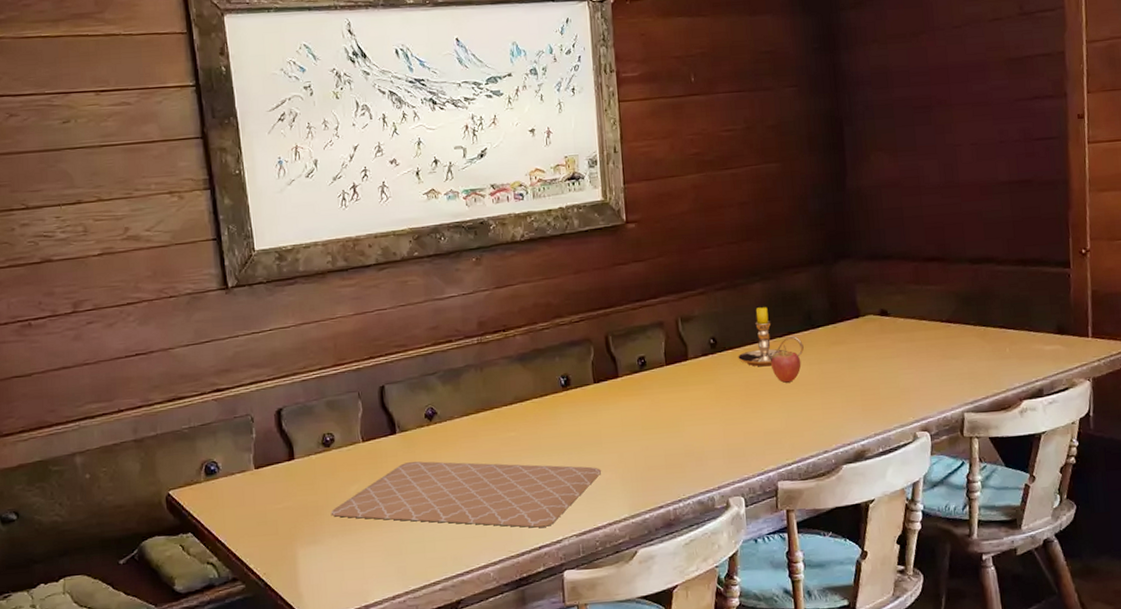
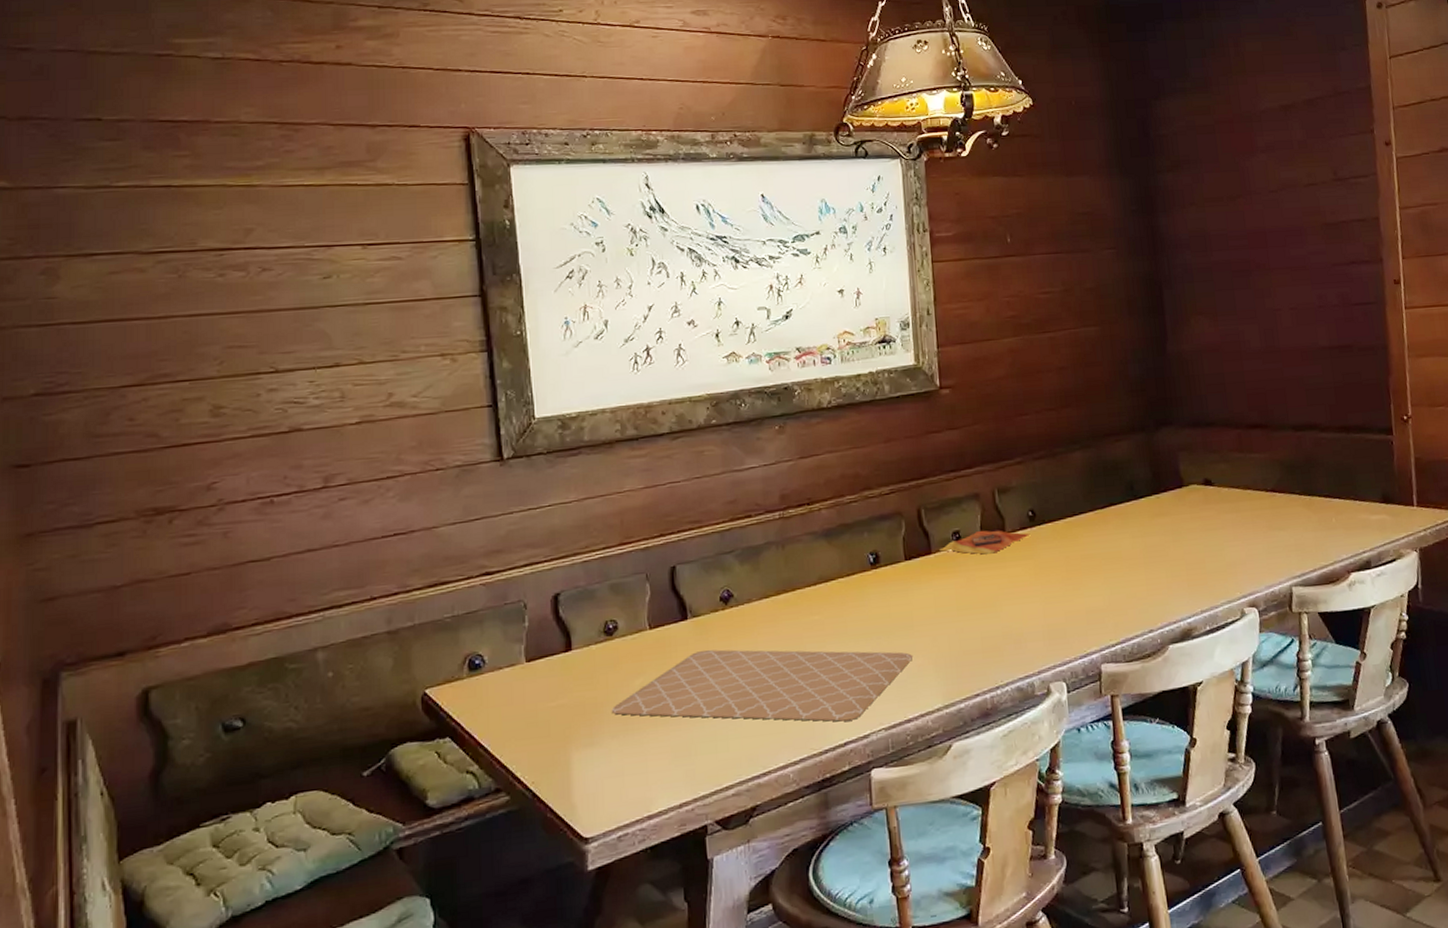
ashtray: none [626,356,712,379] -> present [939,530,1031,555]
candlestick: present [738,305,804,367] -> none [1058,475,1127,541]
fruit: present [771,345,802,383] -> none [1092,517,1124,557]

